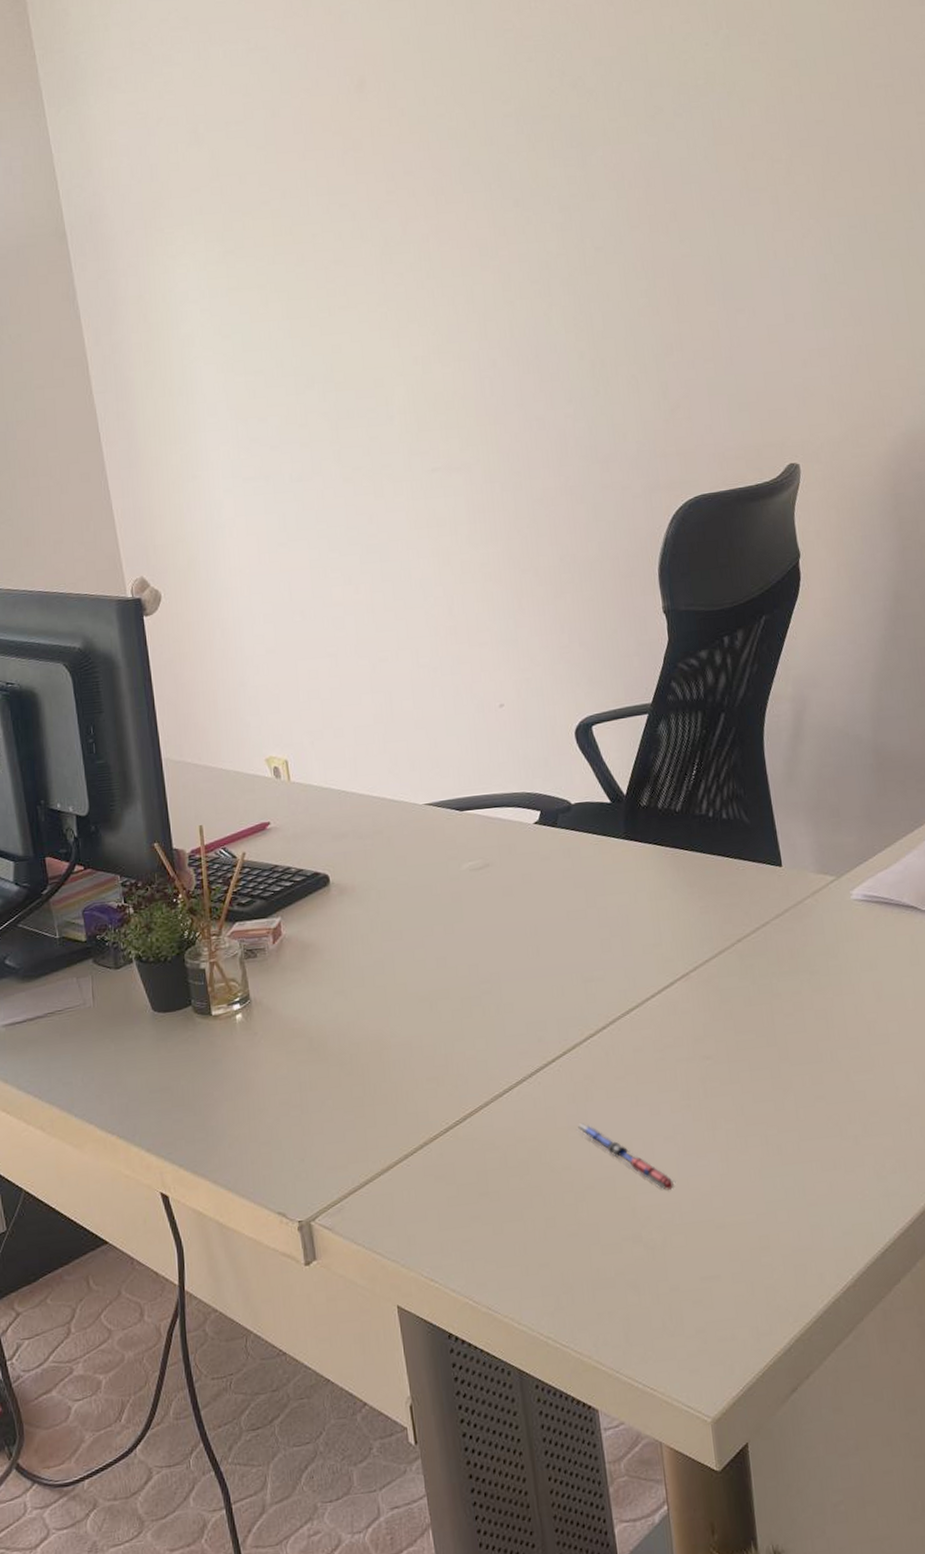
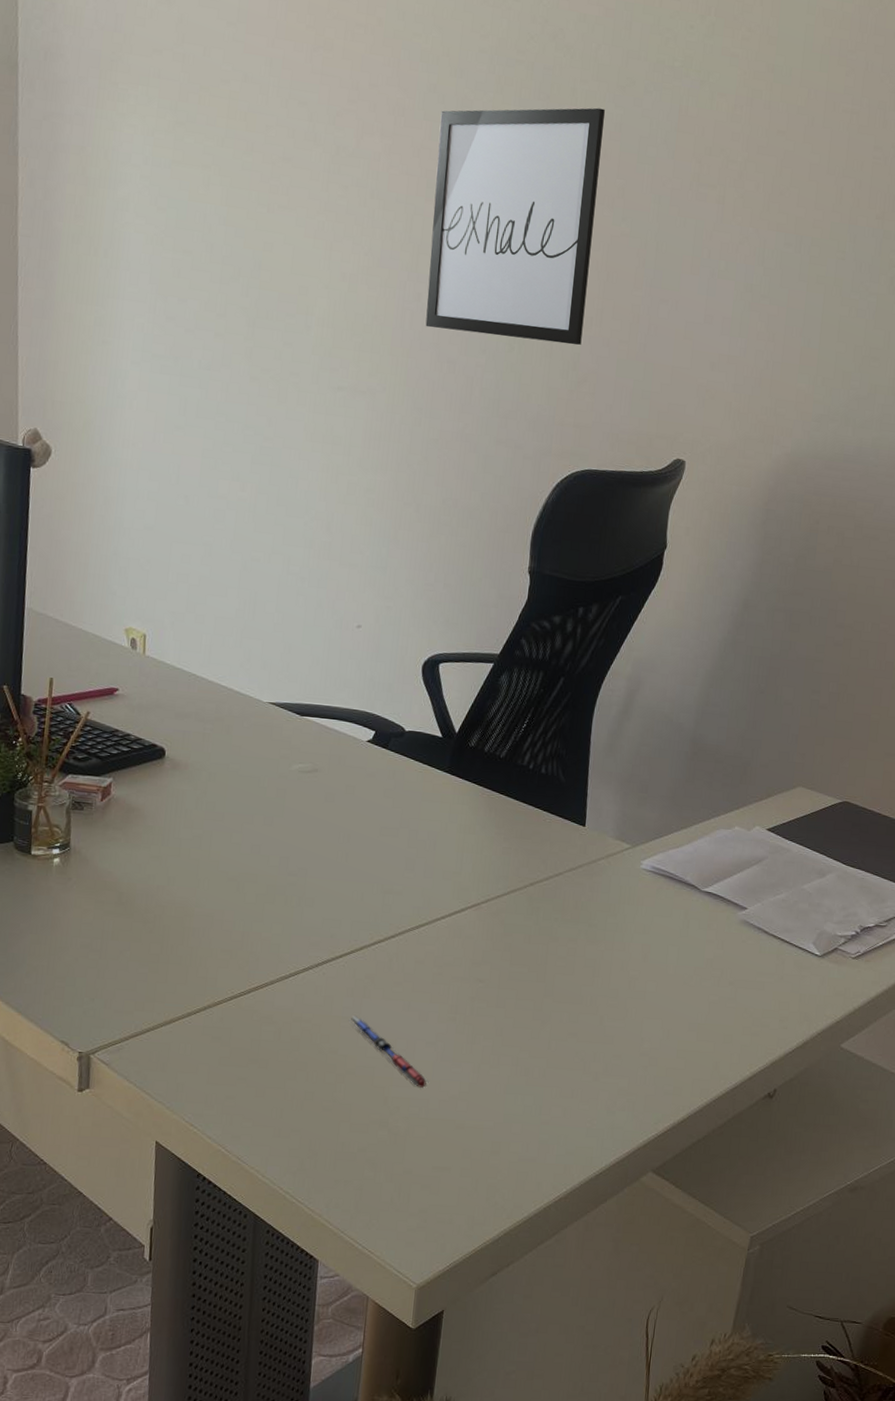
wall art: none [479,141,666,391] -> present [425,108,605,346]

